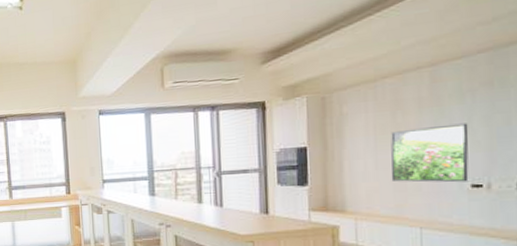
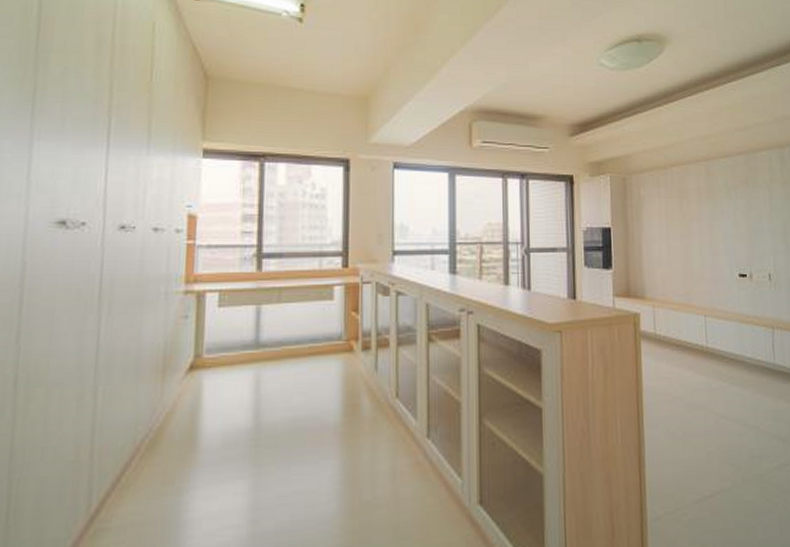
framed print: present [390,123,469,183] -> none [679,216,737,272]

